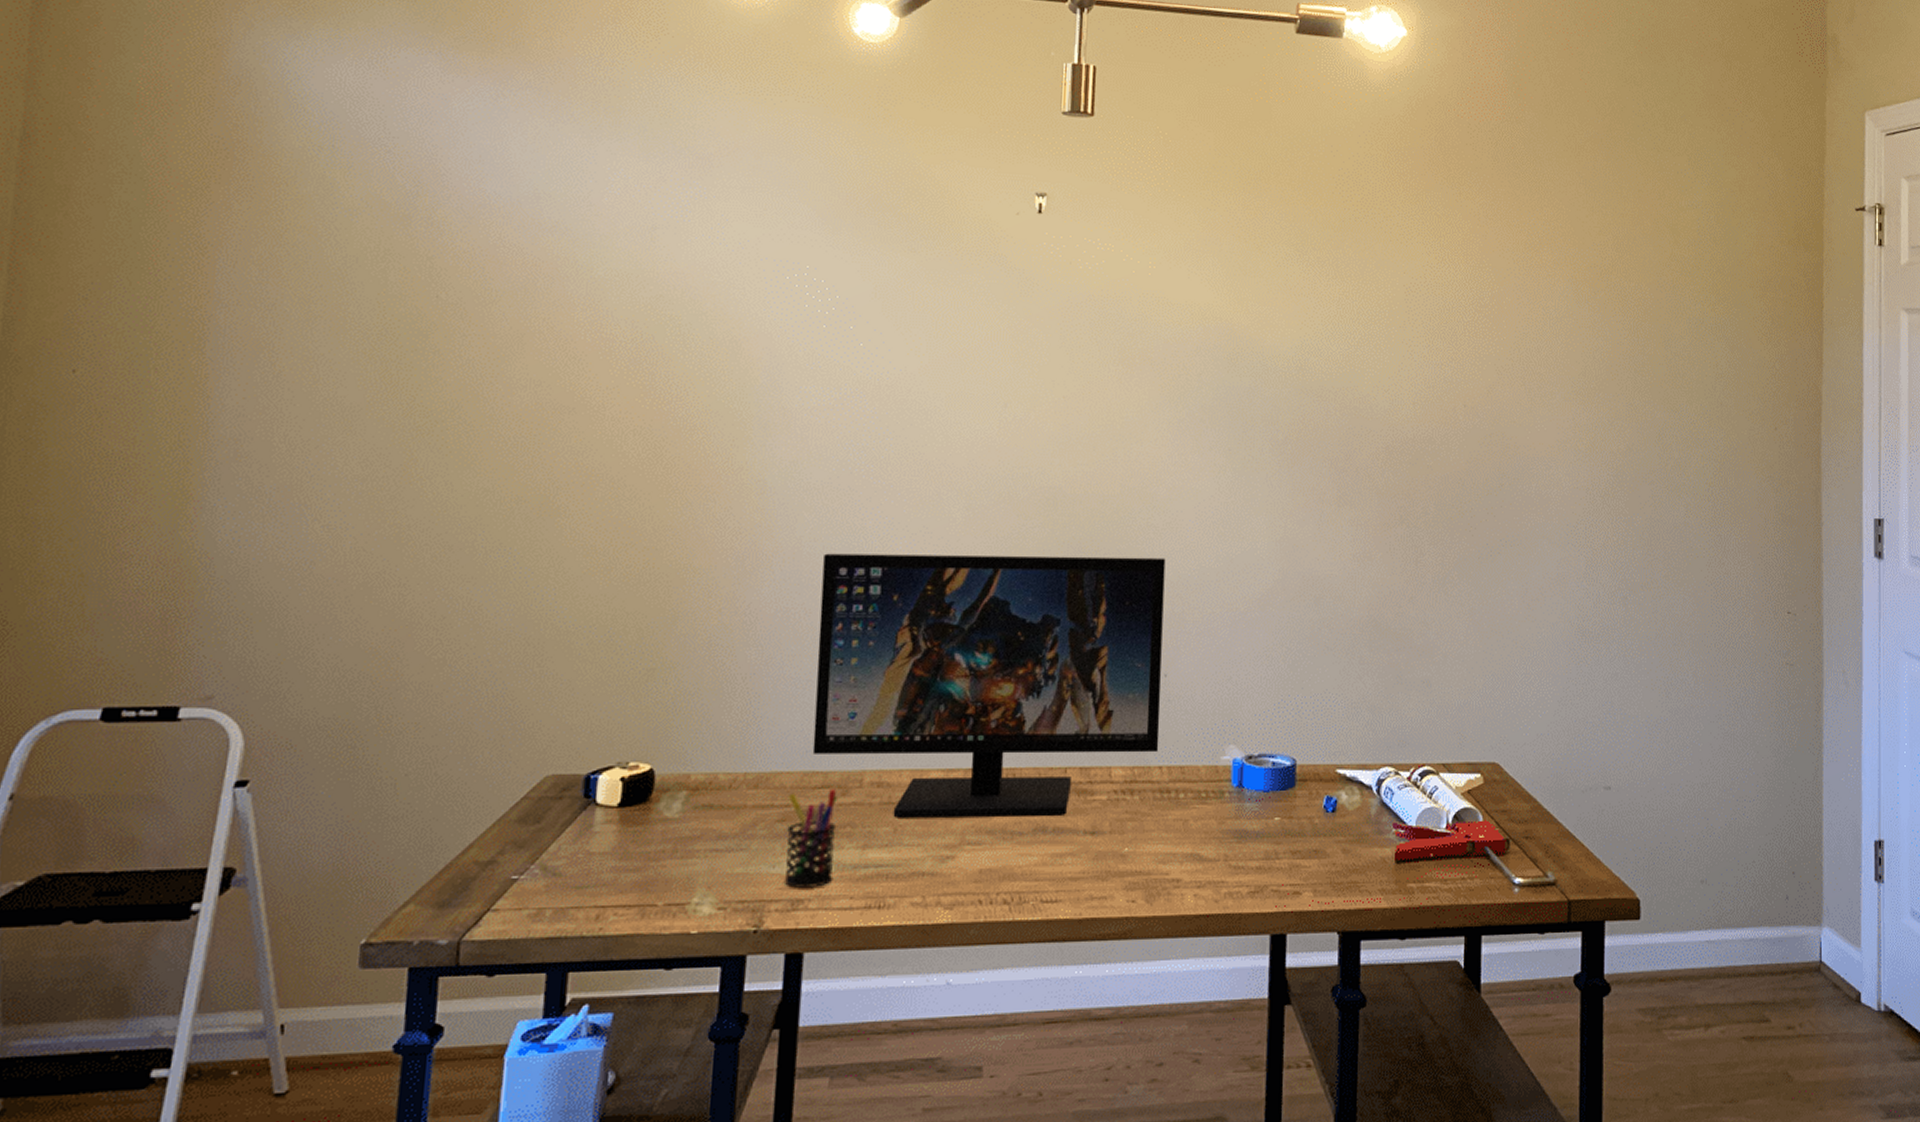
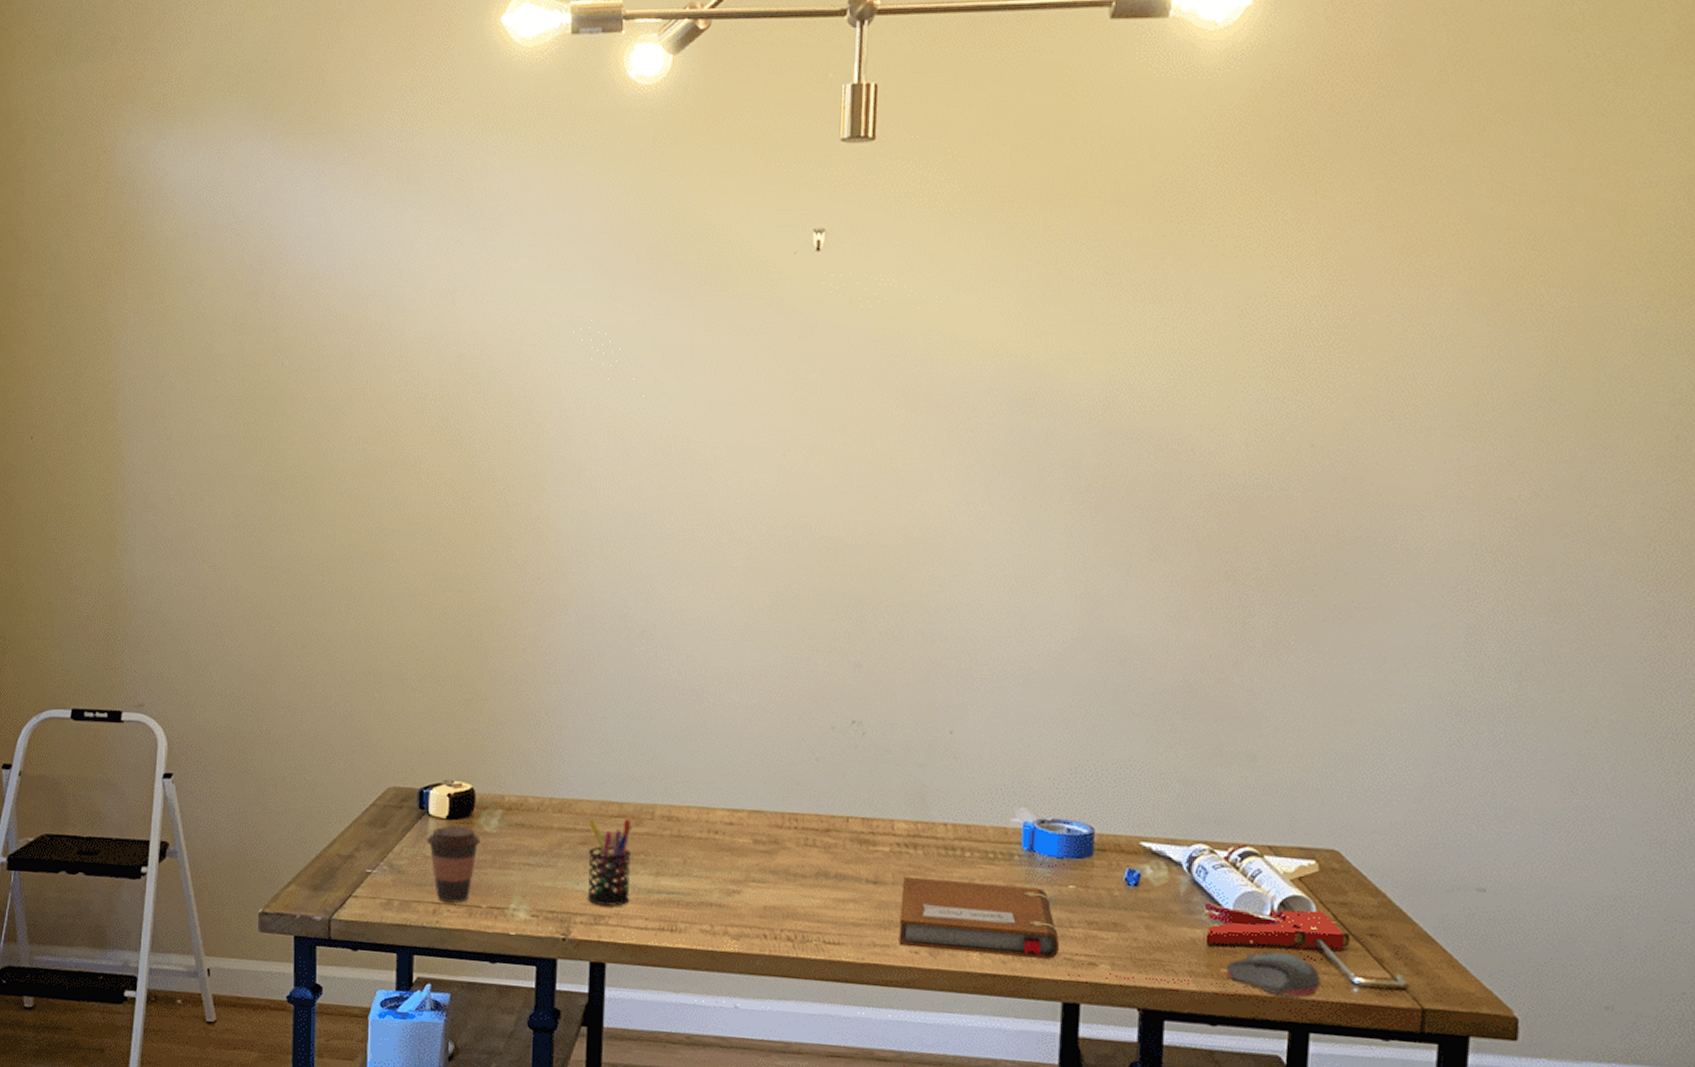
coffee cup: none [591,813,659,904] -> present [426,825,481,903]
computer monitor: present [812,553,1166,818] -> none [608,599,952,864]
notebook: none [1116,823,1266,896] -> present [899,876,1059,959]
computer mouse: none [1411,862,1489,903] -> present [1225,952,1321,998]

